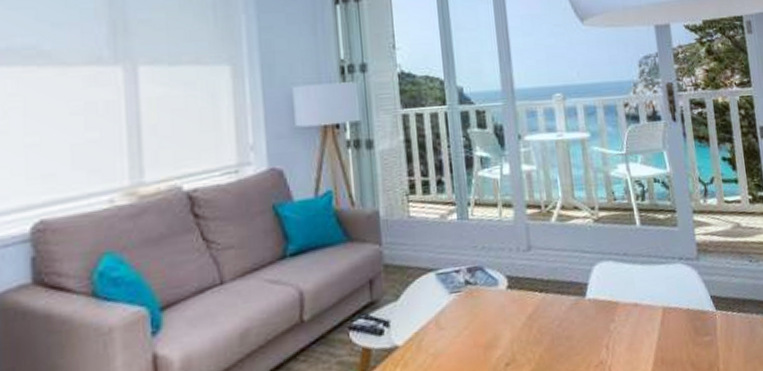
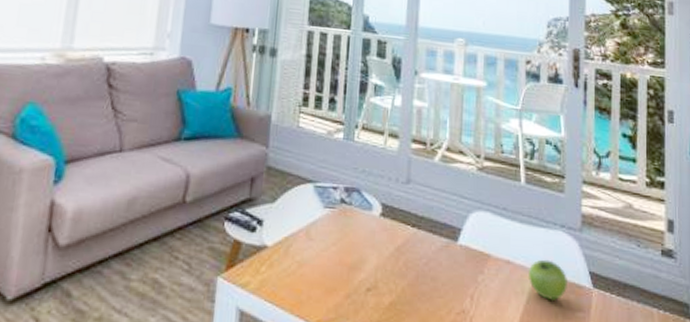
fruit: none [655,293,693,332] -> present [527,259,567,300]

